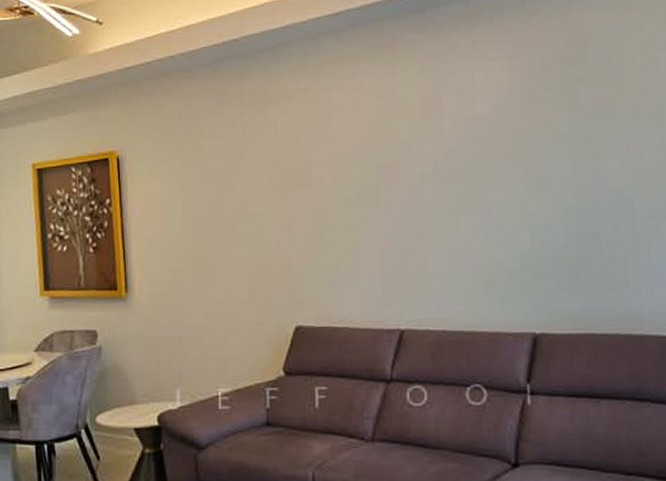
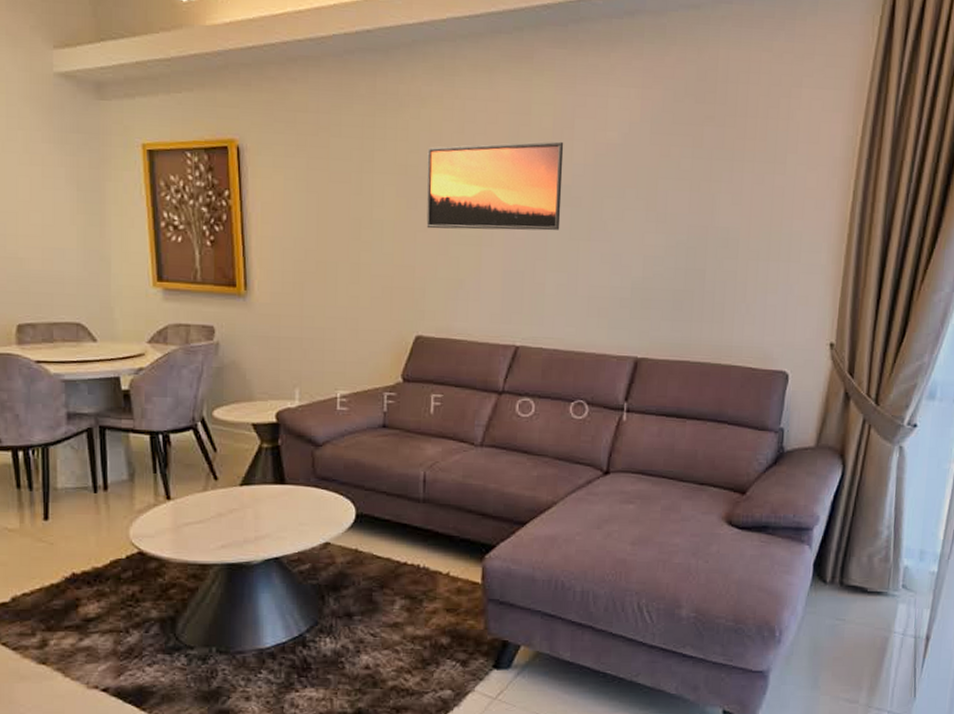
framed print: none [297,119,437,217] -> present [426,141,564,231]

